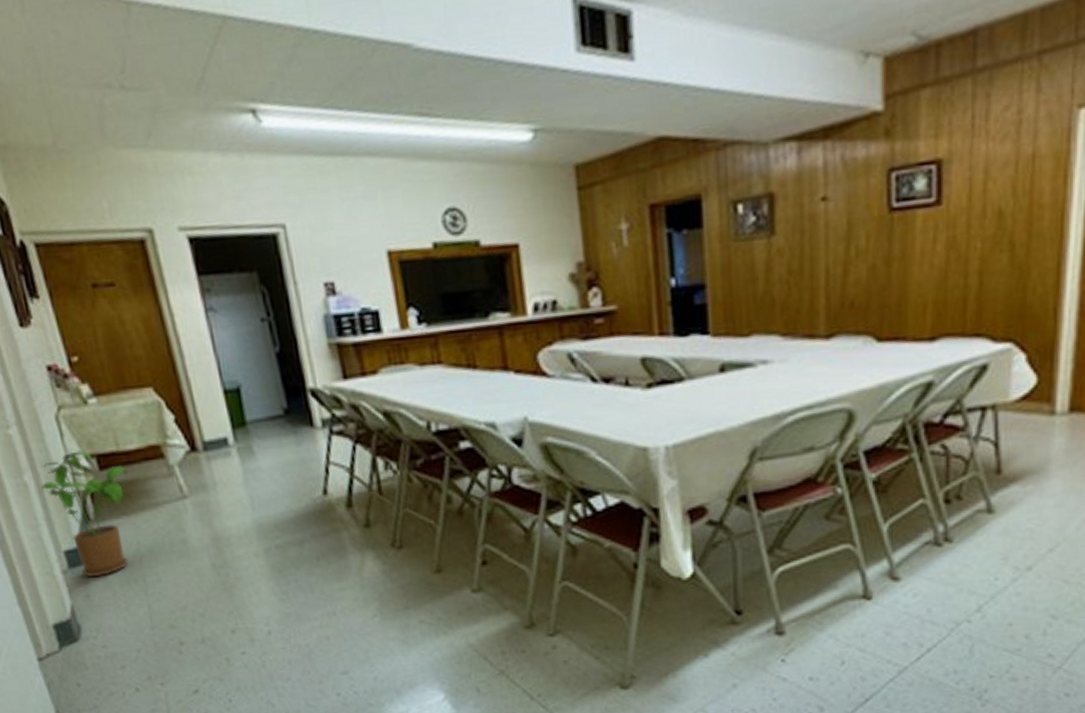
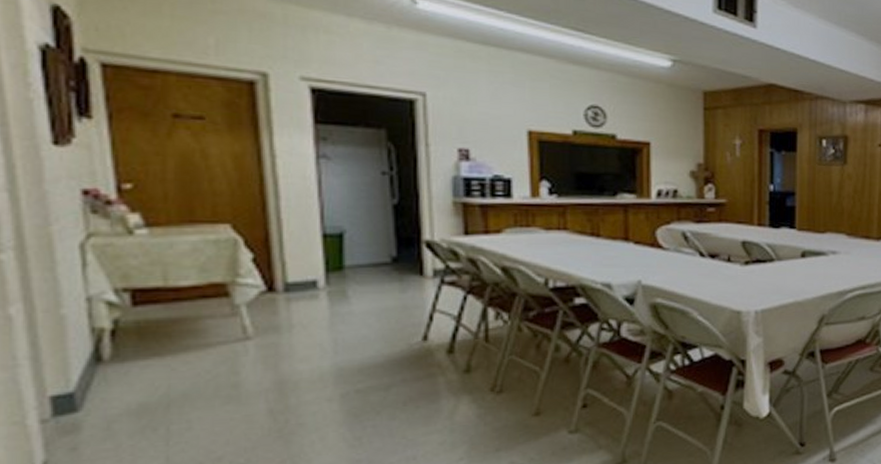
house plant: present [41,450,128,577] -> none [33,283,174,426]

